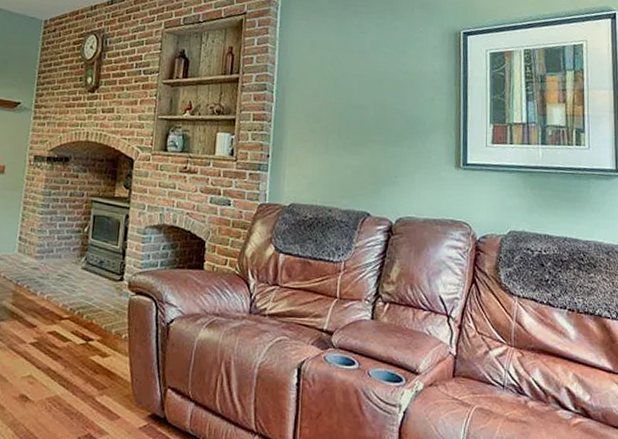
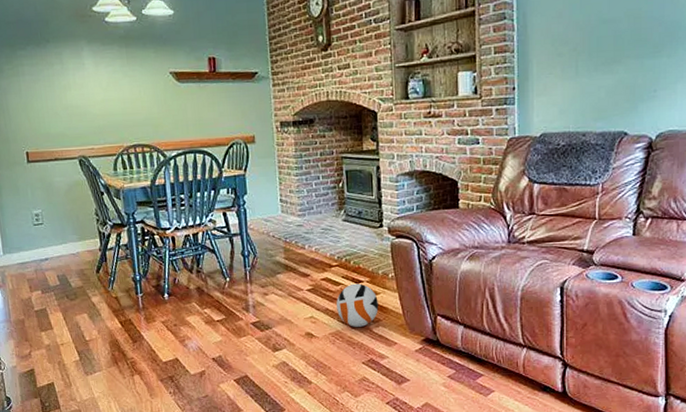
ball: none [59,341,107,394] -> present [336,283,379,327]

